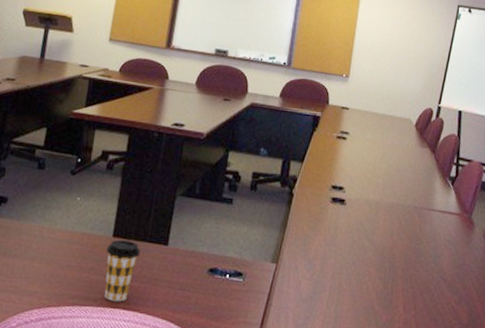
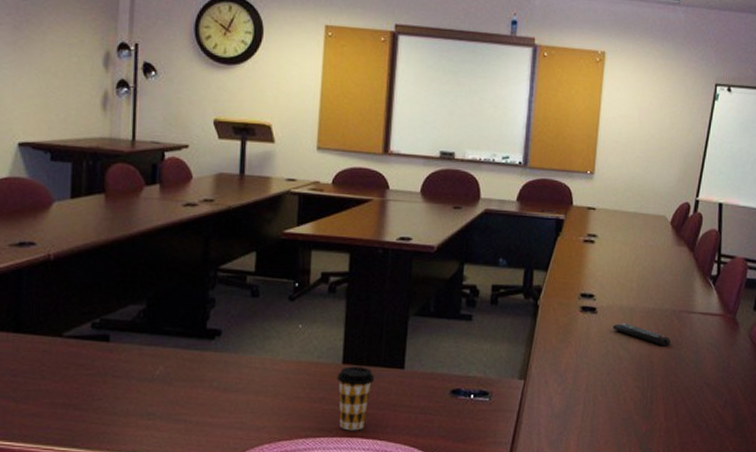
remote control: none [359,215,411,241] -> present [612,323,670,347]

